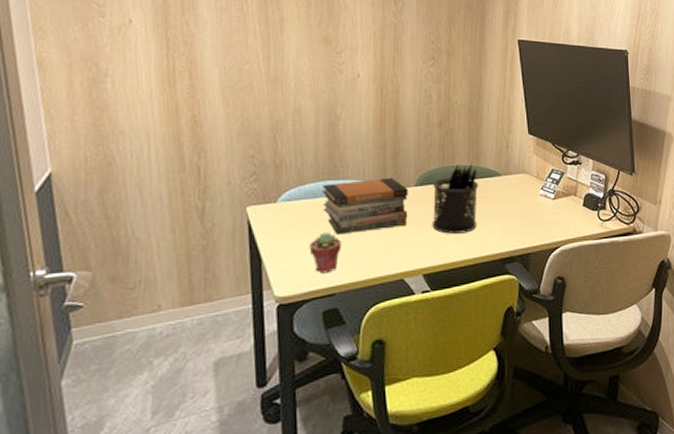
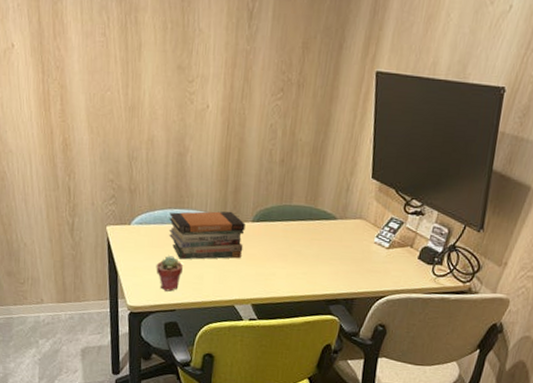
pen holder: present [432,164,479,234] -> none [264,204,314,272]

